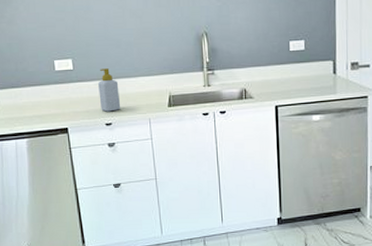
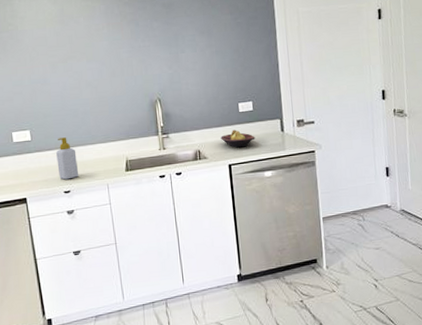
fruit bowl: none [268,69,305,89] -> present [221,129,256,148]

